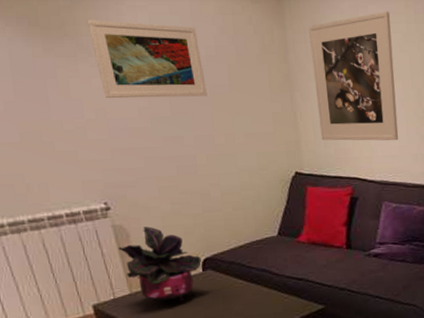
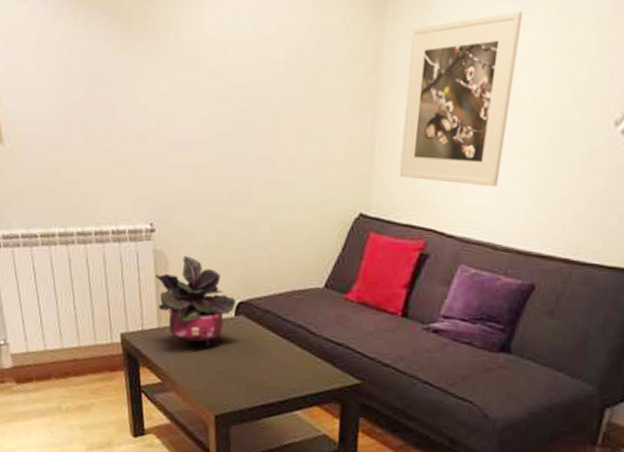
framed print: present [87,20,207,98] -> none [167,13,280,111]

